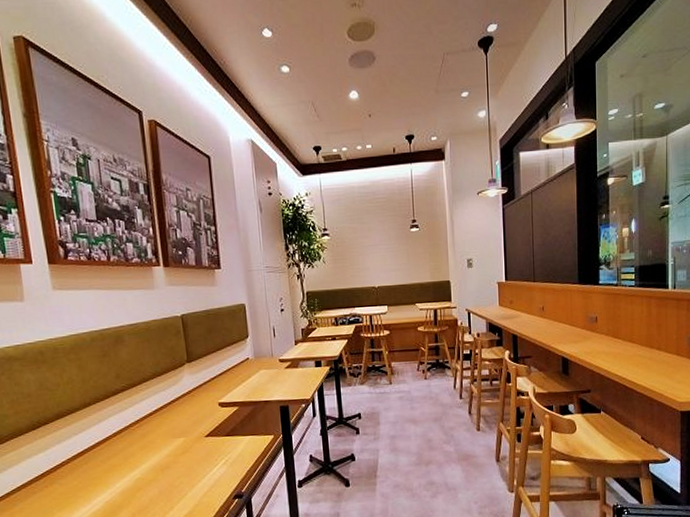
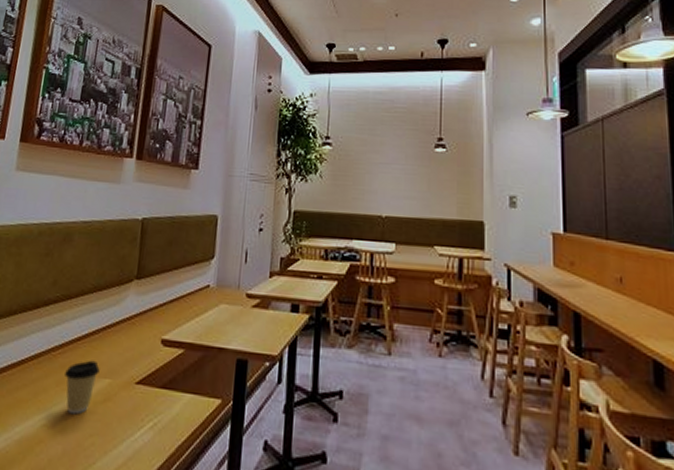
coffee cup: none [146,427,174,467] -> present [65,360,100,415]

